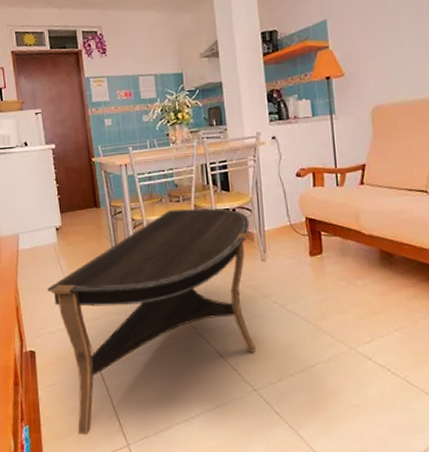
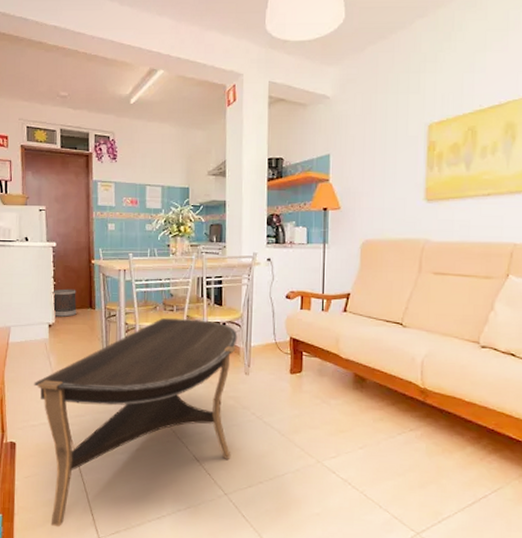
wastebasket: none [56,189,83,219] -> present [52,288,77,317]

